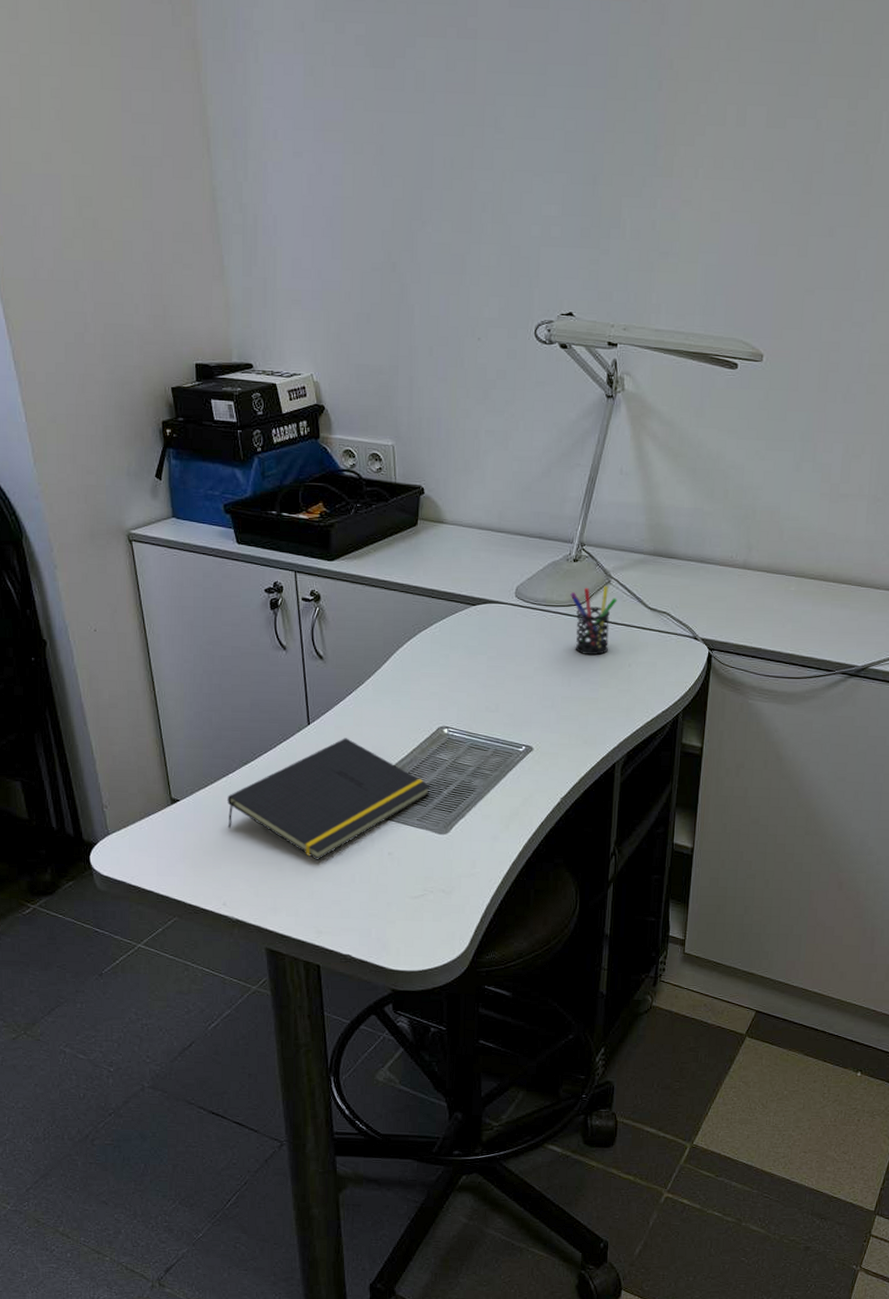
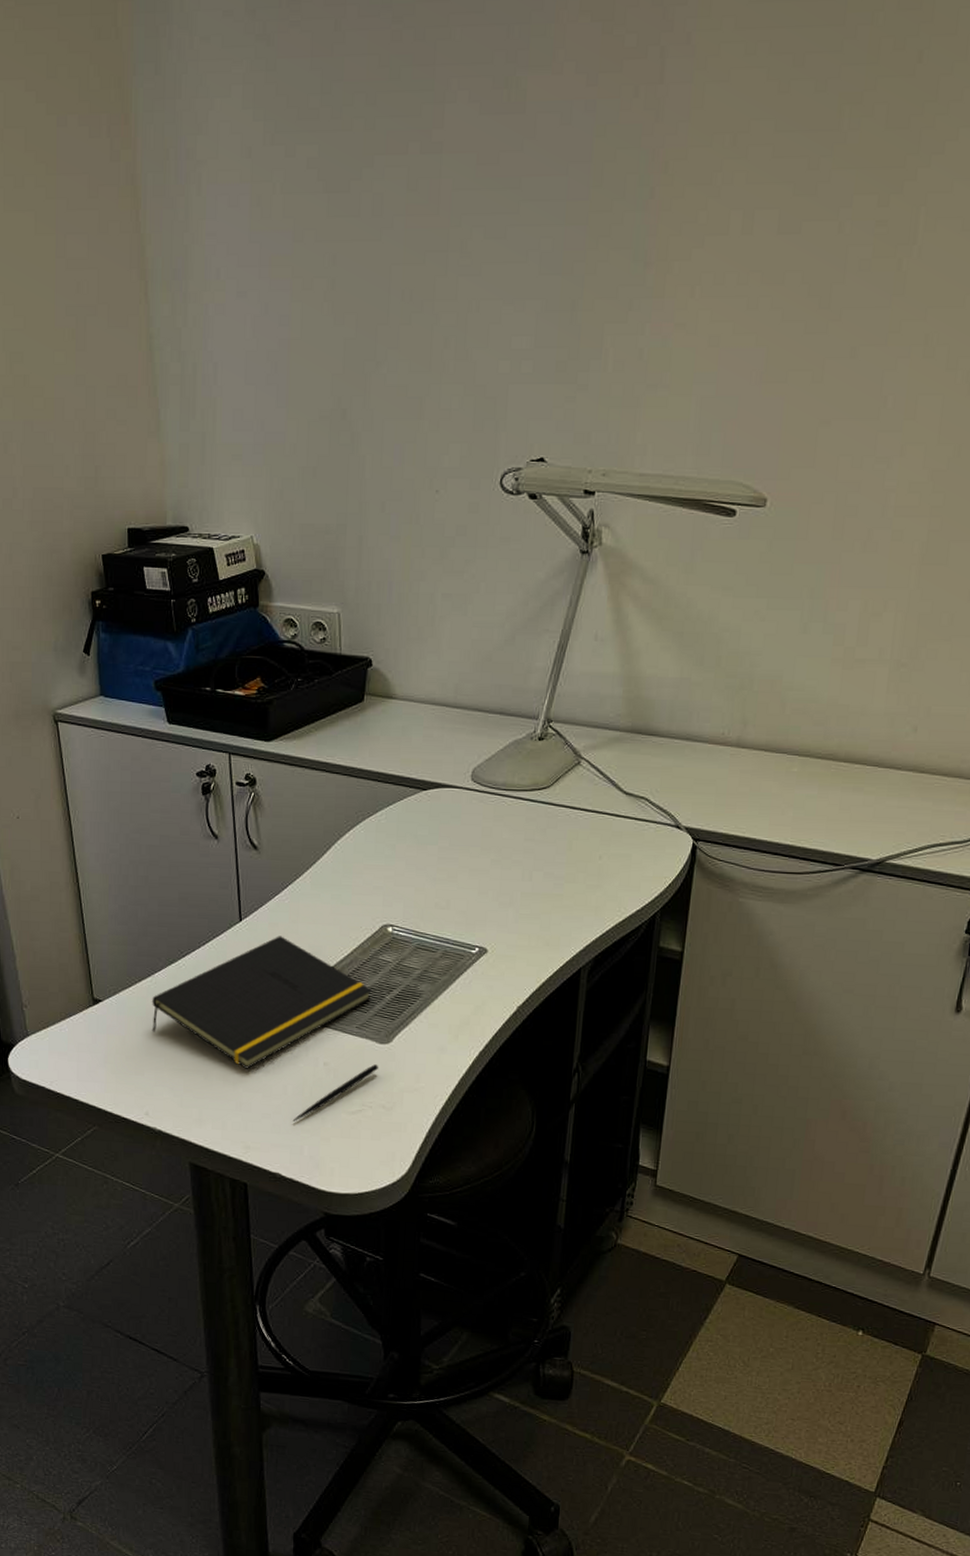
pen: none [360,853,438,907] -> present [292,1064,378,1122]
pen holder: present [570,585,617,656] -> none [534,767,588,847]

